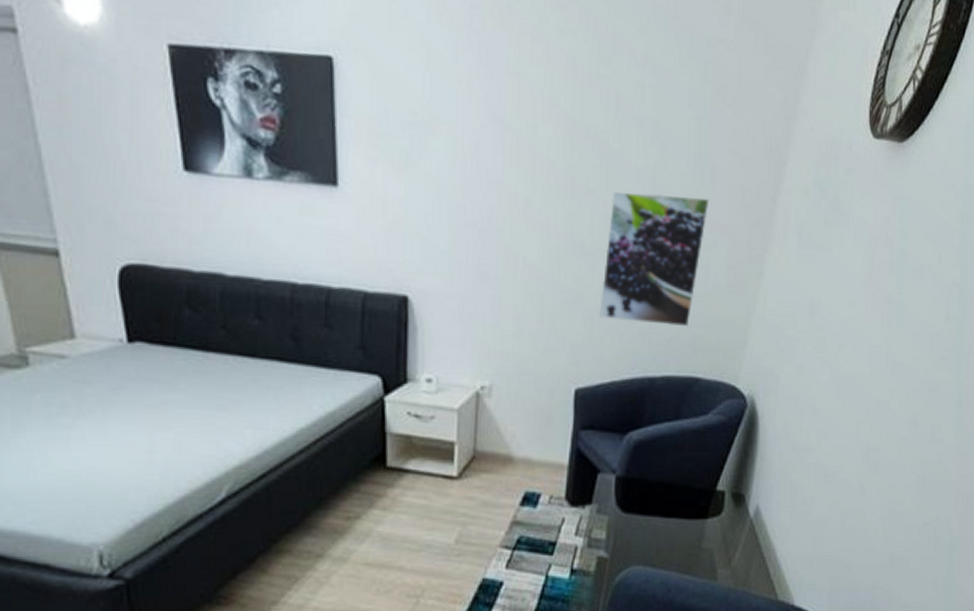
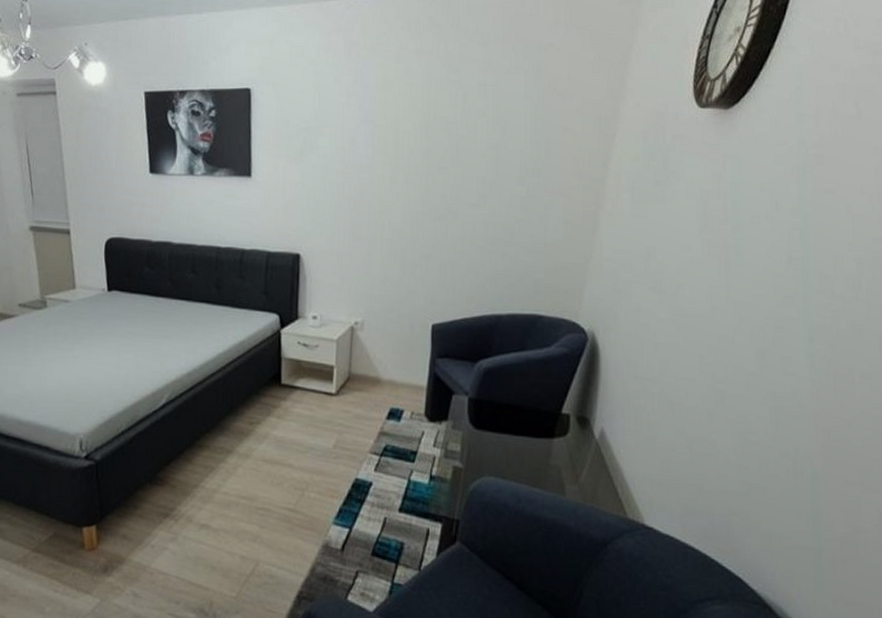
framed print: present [599,191,710,327] -> none [452,167,546,273]

